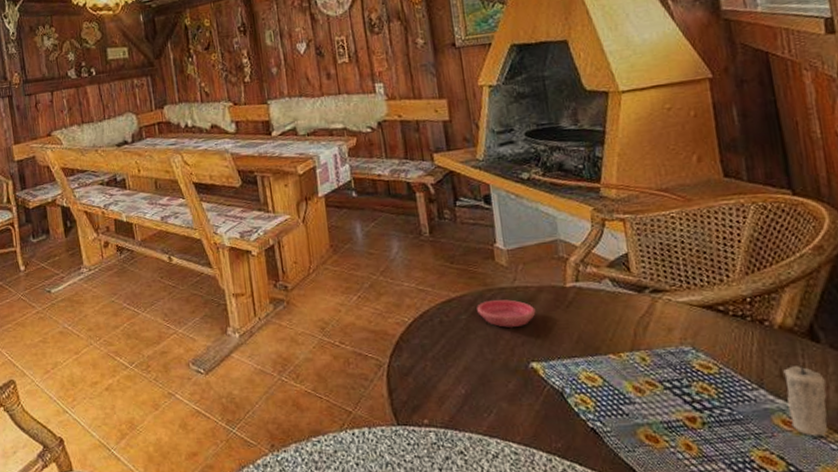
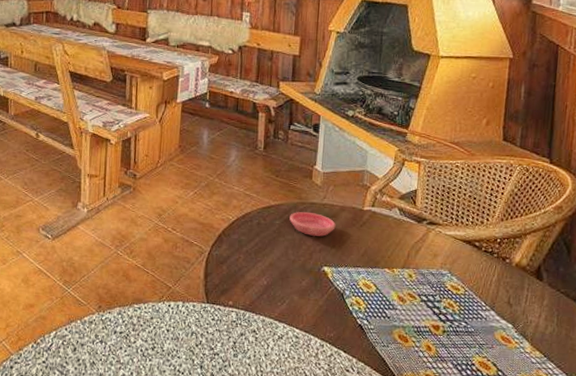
candle: present [783,360,828,437] -> none [507,292,539,352]

